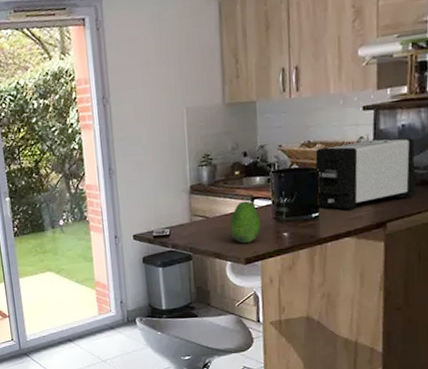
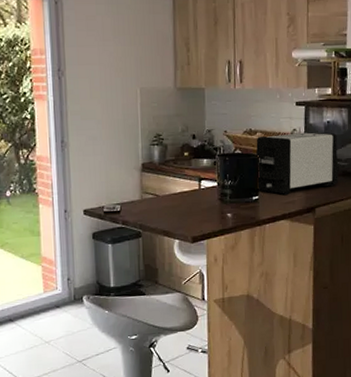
fruit: present [229,201,262,244] -> none [178,181,208,223]

